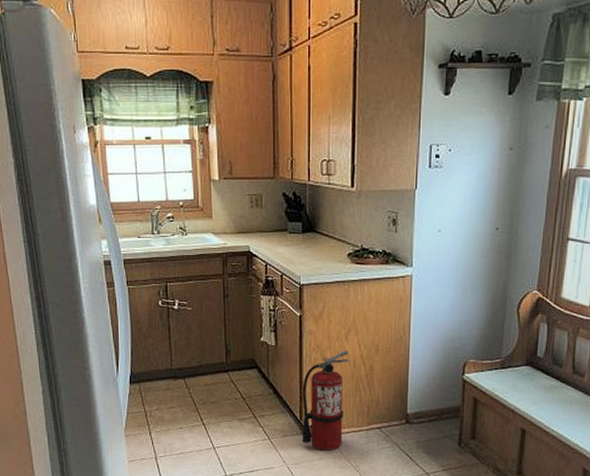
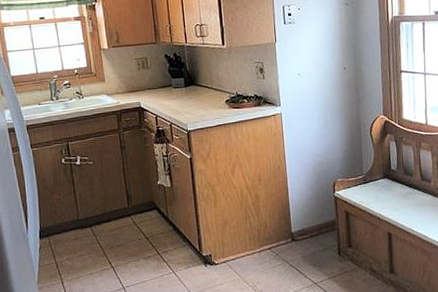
fire extinguisher: present [302,349,349,451] -> none [198,182,239,276]

